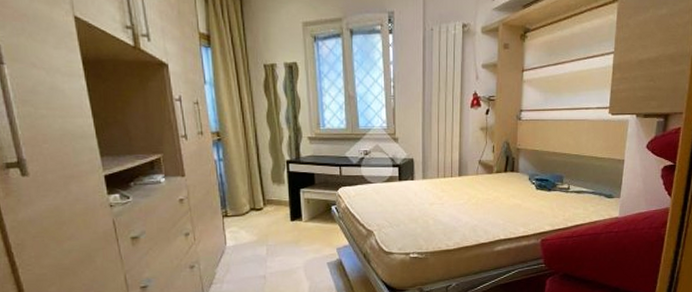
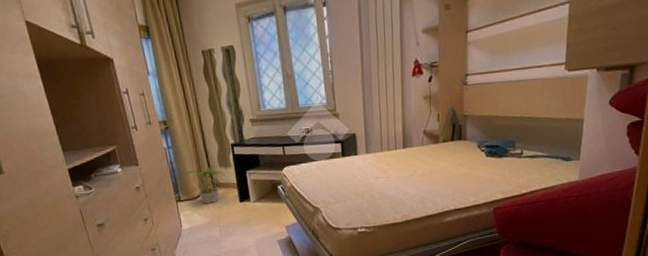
potted plant: none [236,180,278,221] -> present [186,164,226,204]

